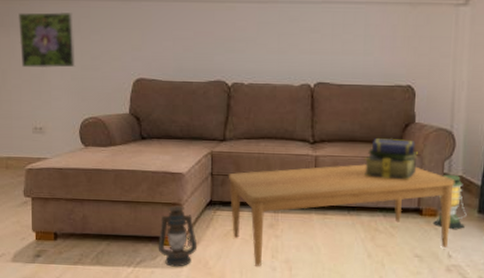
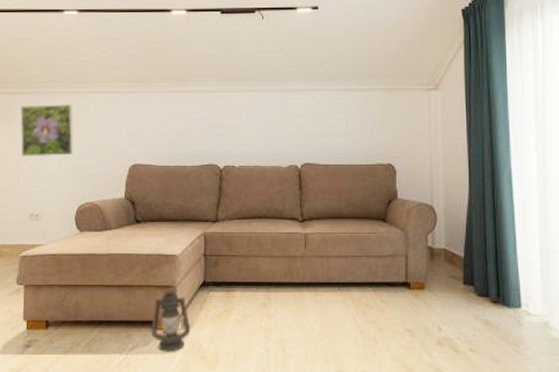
coffee table: present [228,163,454,266] -> none [220,239,439,348]
stack of books: present [364,138,418,180] -> none [351,214,402,254]
lantern: present [433,174,467,230] -> none [421,247,453,302]

